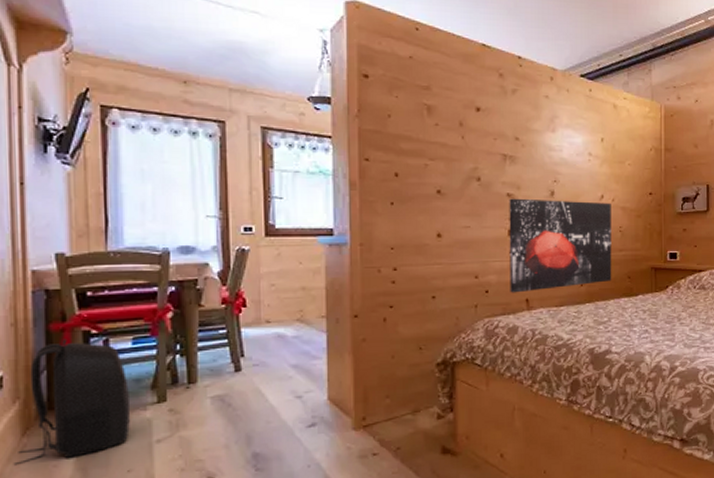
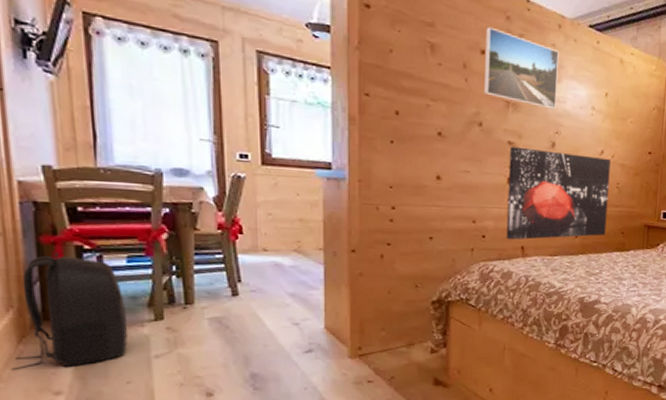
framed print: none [480,85,553,159] -> present [484,26,559,110]

